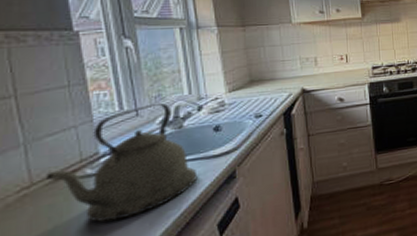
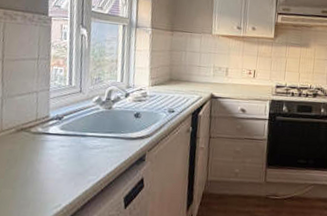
kettle: present [46,103,198,223] -> none [11,84,116,174]

